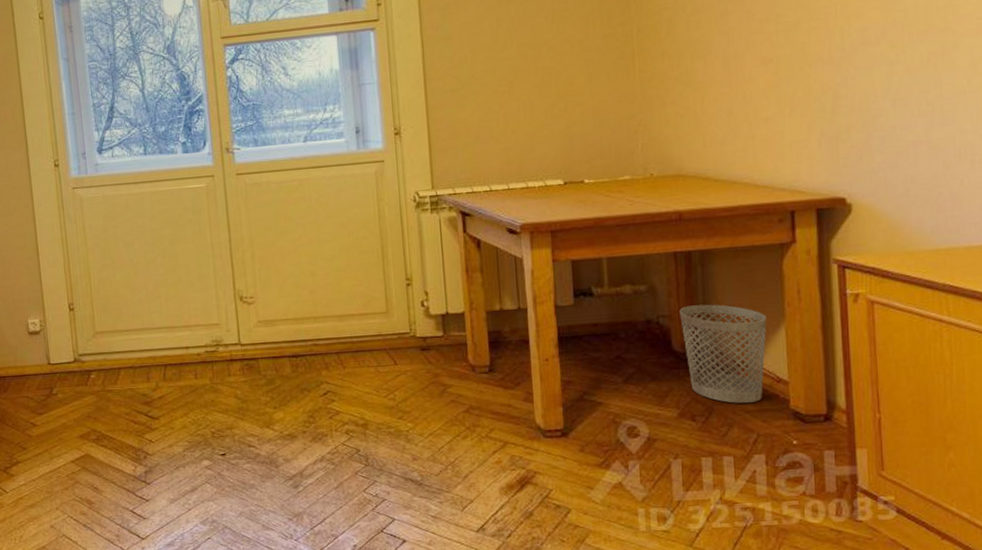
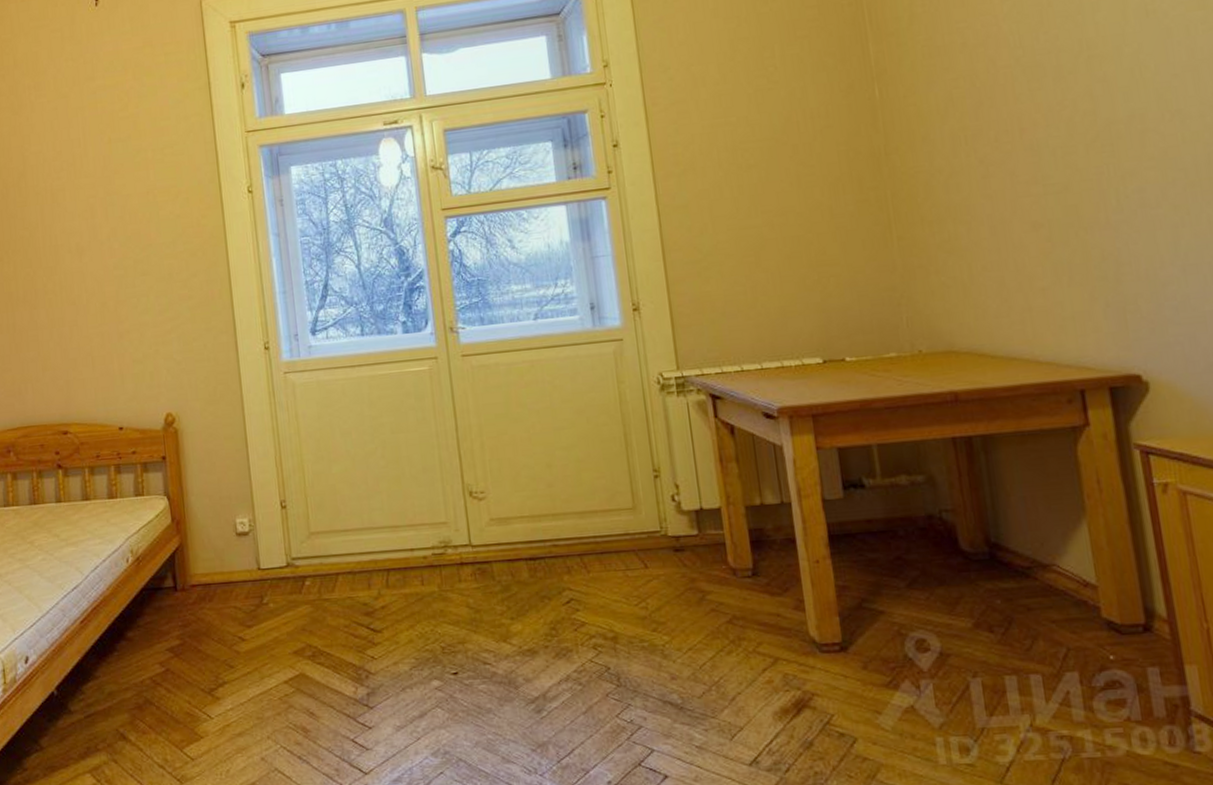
wastebasket: present [679,304,767,404] -> none [964,496,1069,612]

